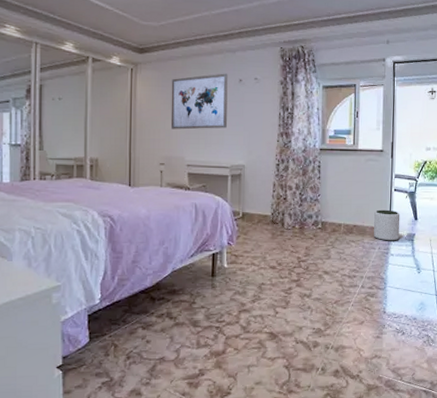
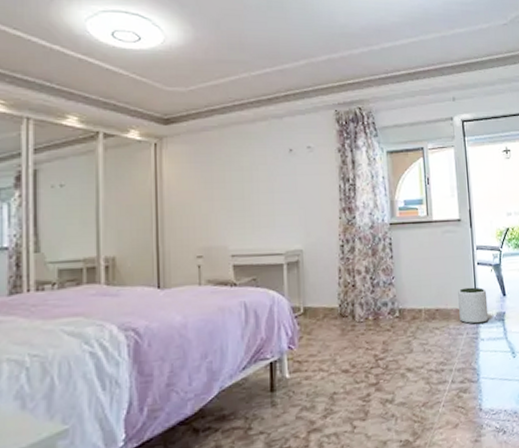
wall art: present [170,73,228,130] -> none [206,143,278,213]

